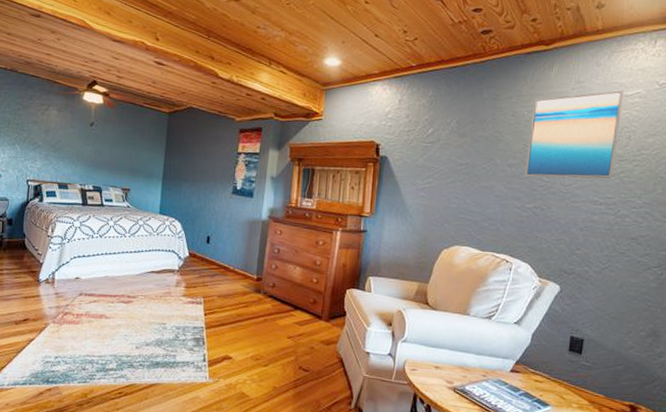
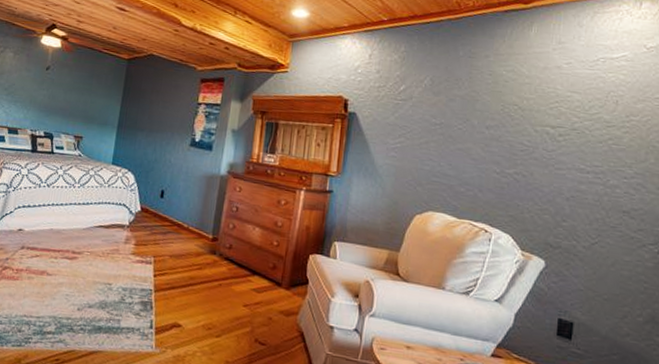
wall art: present [525,89,623,179] -> none [504,52,608,145]

